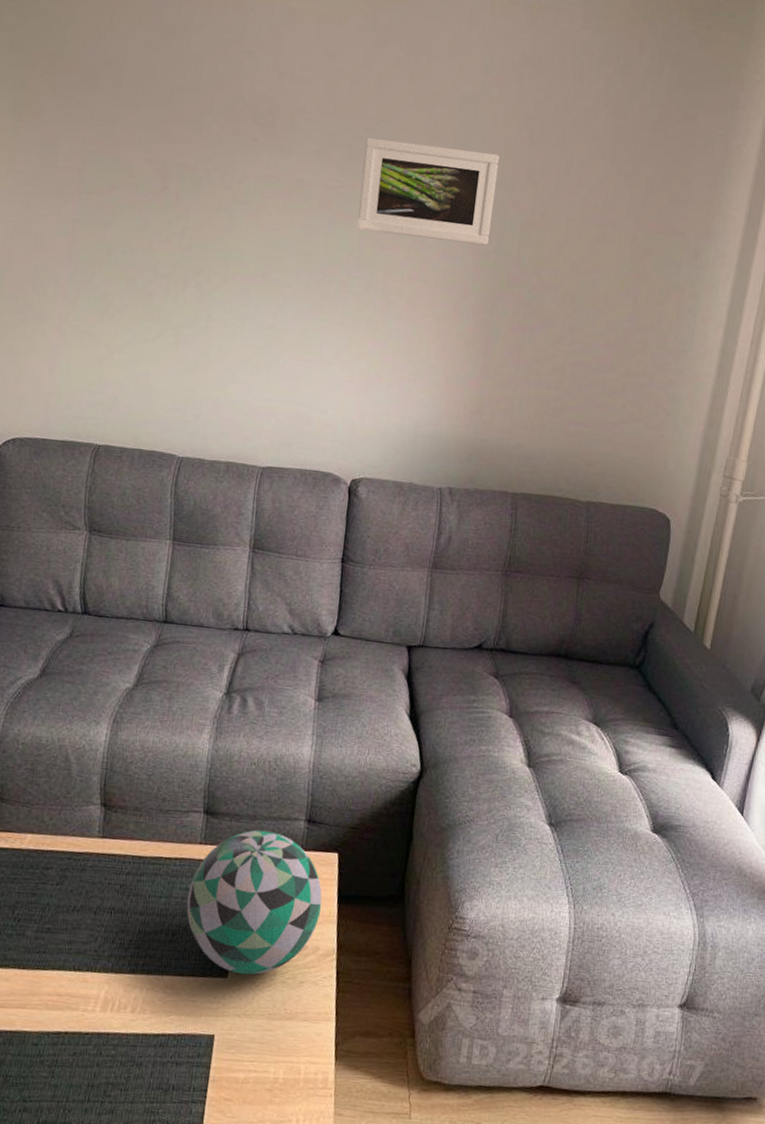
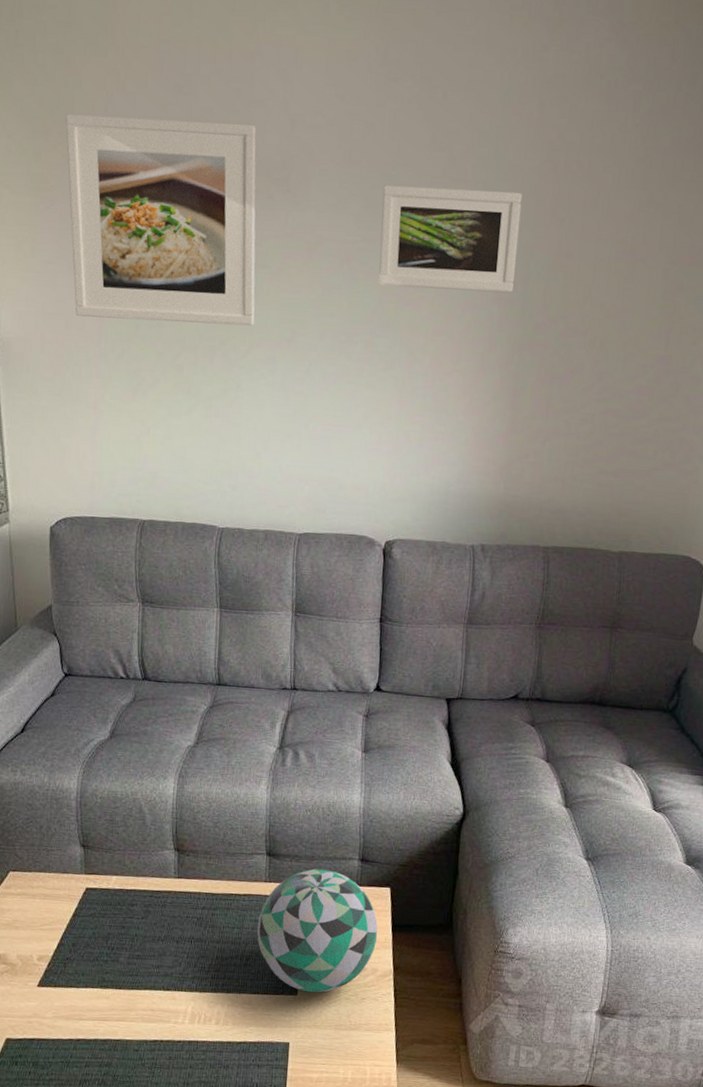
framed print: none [46,47,245,259] -> present [66,114,257,326]

